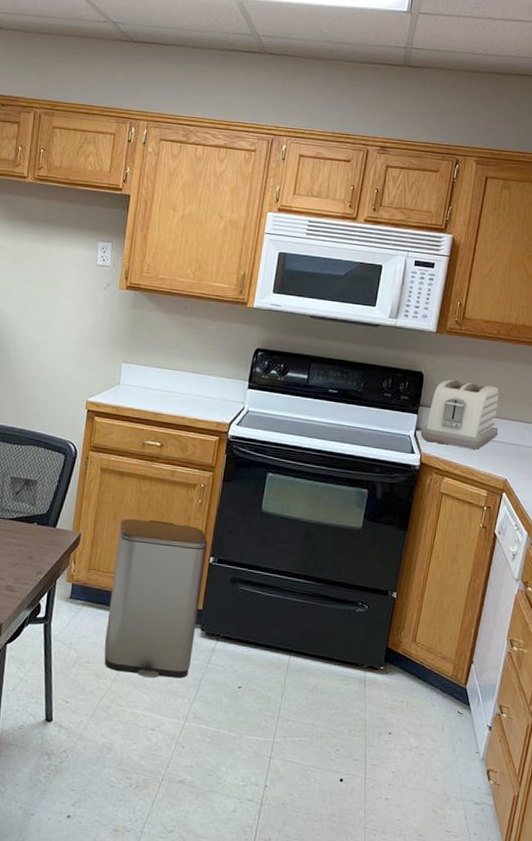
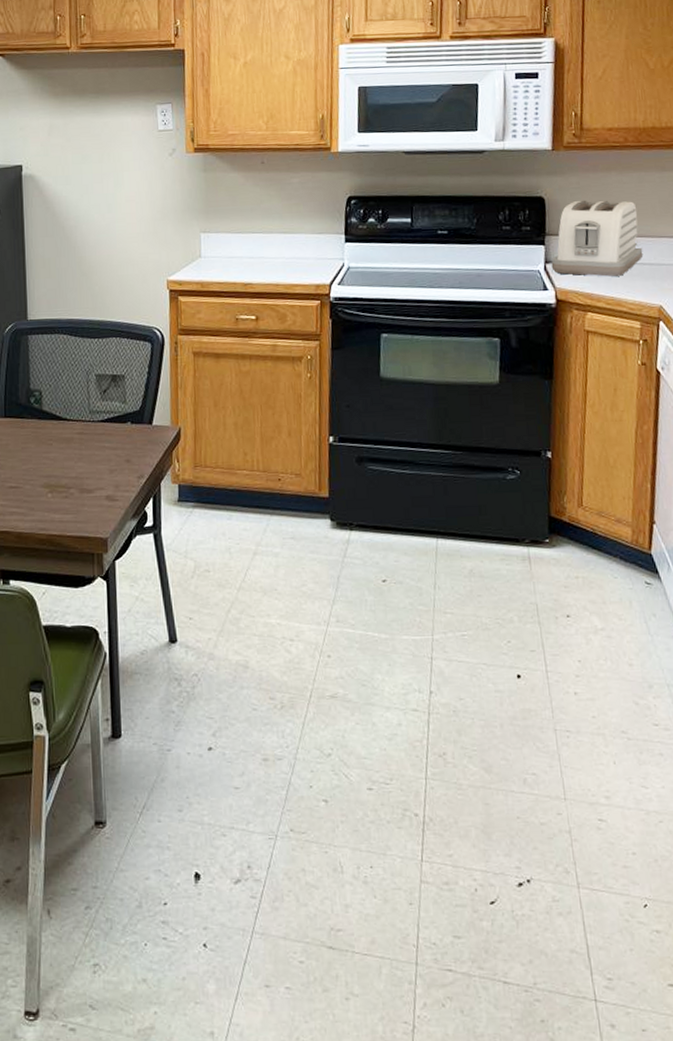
pedal bin: present [104,519,208,679] -> none [222,402,325,582]

